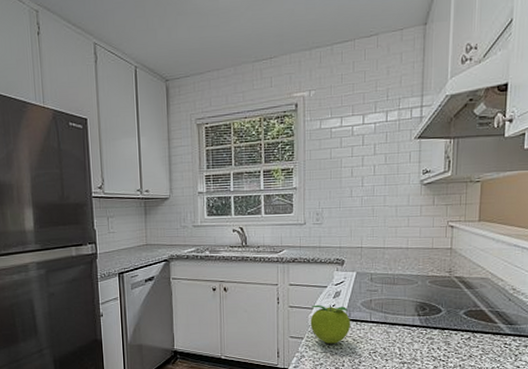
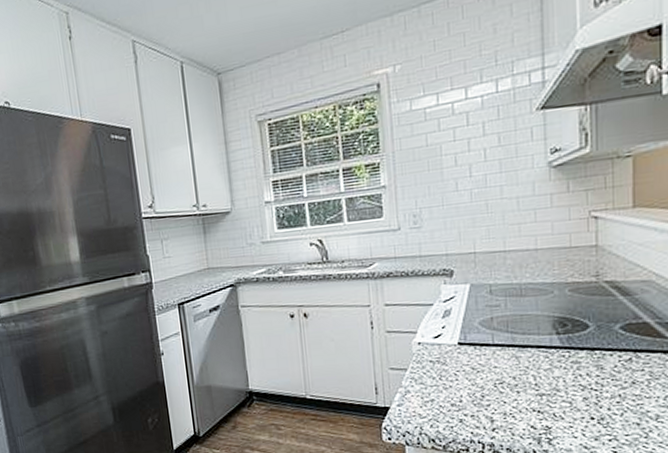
fruit: present [310,304,351,344] -> none [414,326,468,375]

